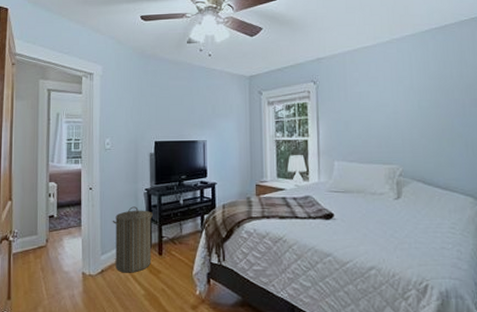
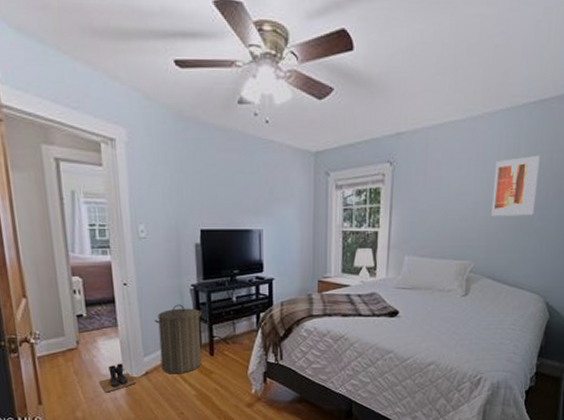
boots: none [61,261,93,290] -> present [99,363,137,393]
wall art: none [409,70,454,124] -> present [491,155,541,216]

